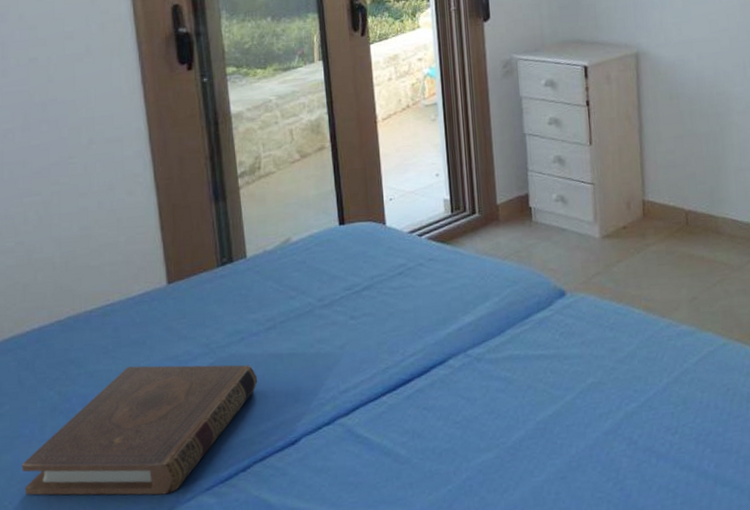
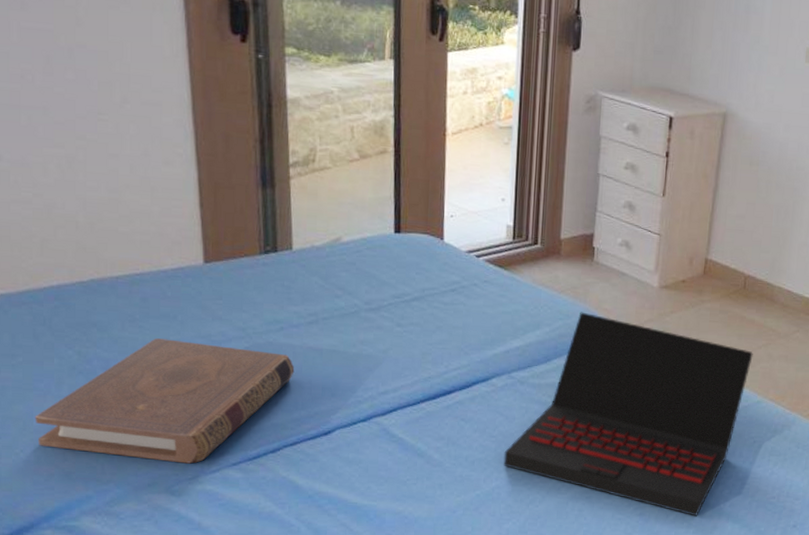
laptop: none [470,275,710,485] -> present [503,312,753,517]

